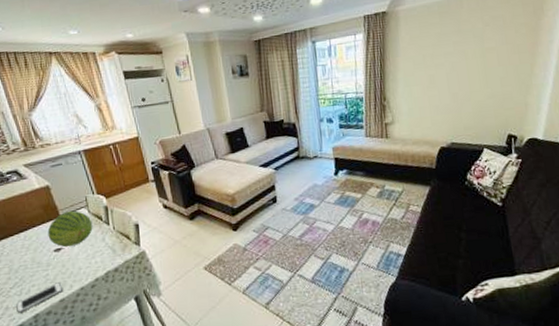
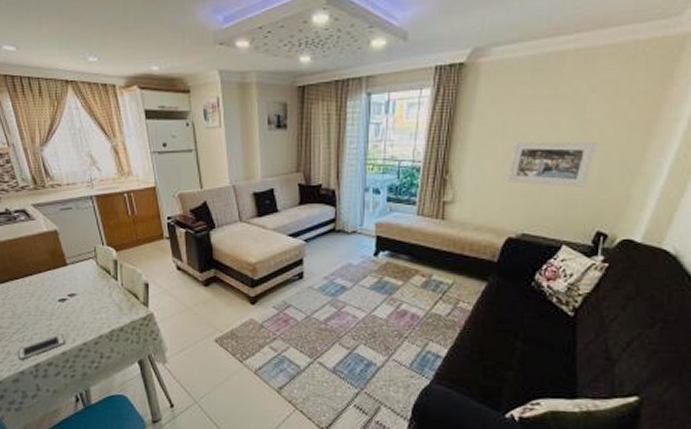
fruit: present [47,210,93,247] -> none [53,260,100,298]
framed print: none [433,64,497,103] -> present [508,141,597,187]

